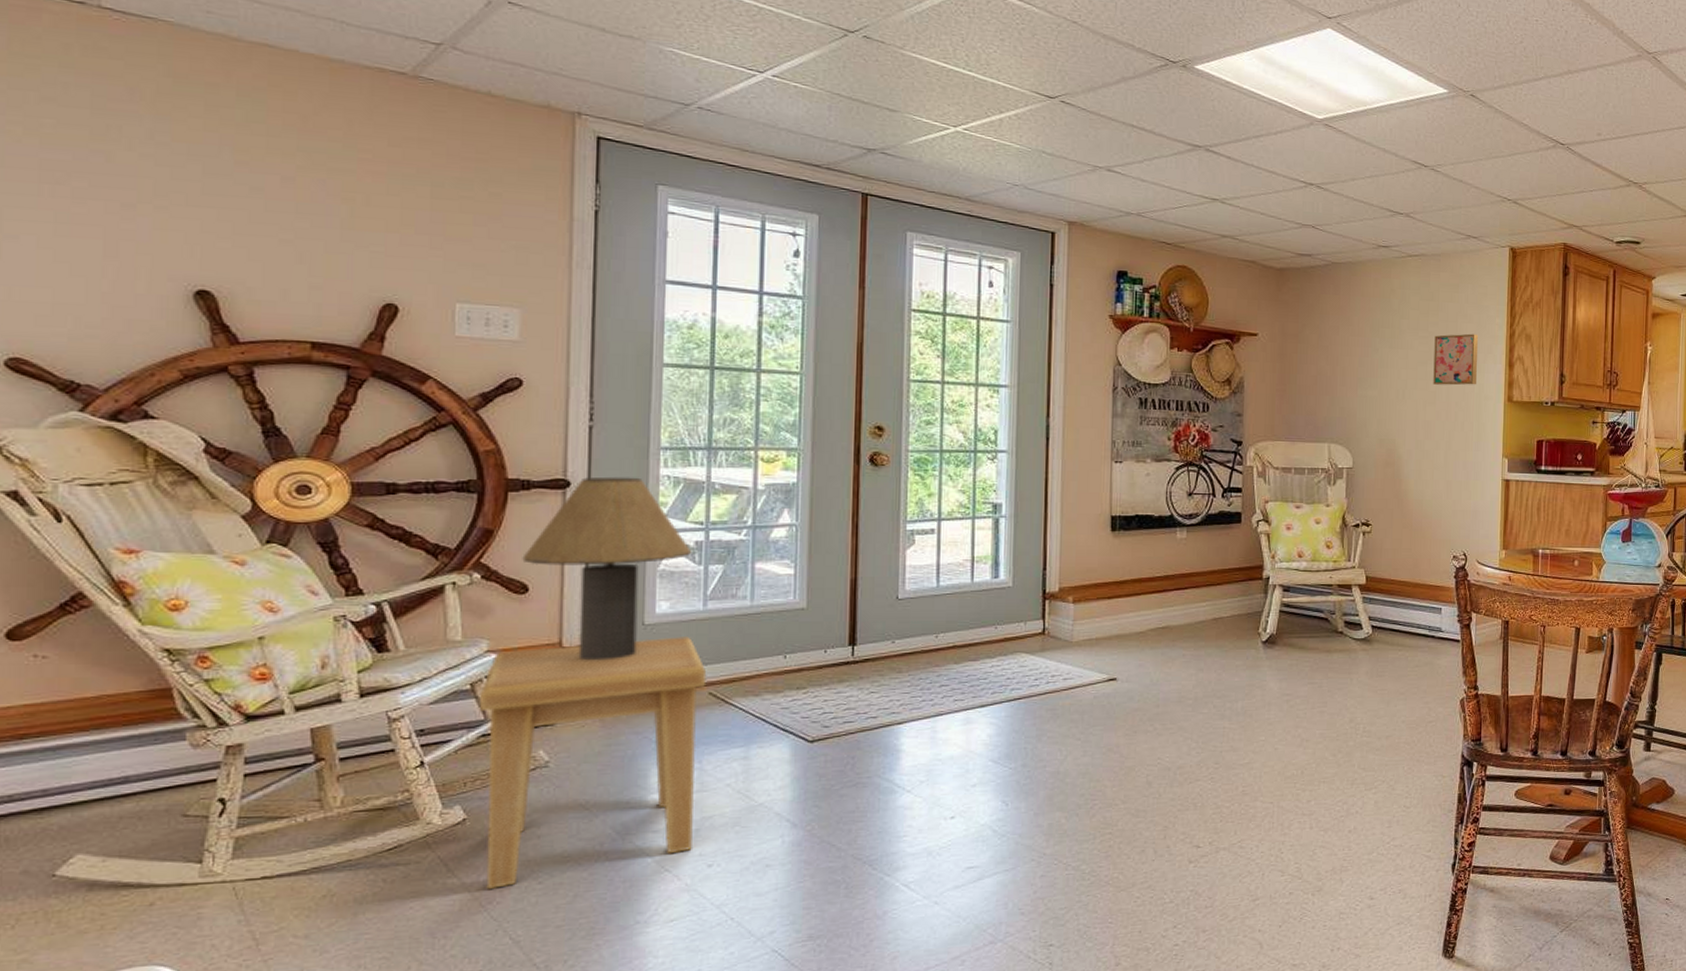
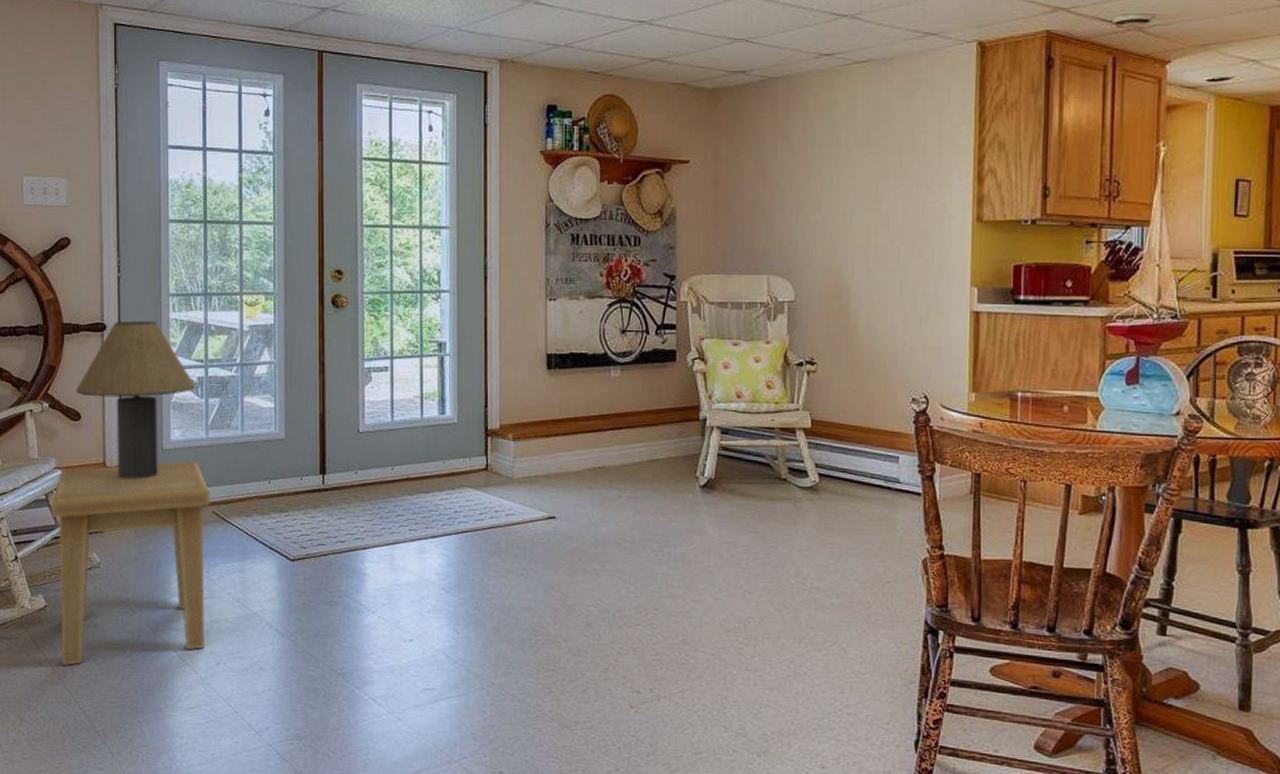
wall art: present [1433,333,1478,386] -> none [886,145,939,206]

